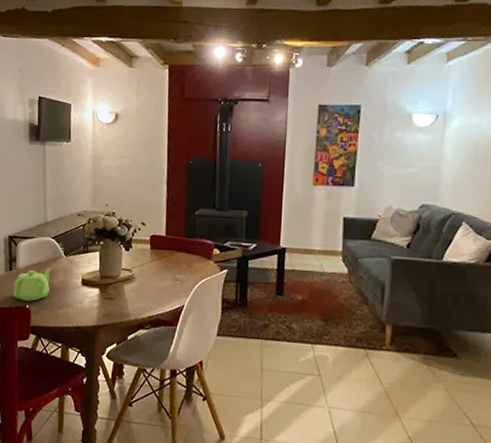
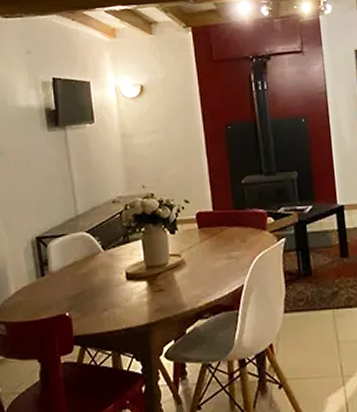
teapot: present [13,267,52,302] -> none [48,265,90,309]

